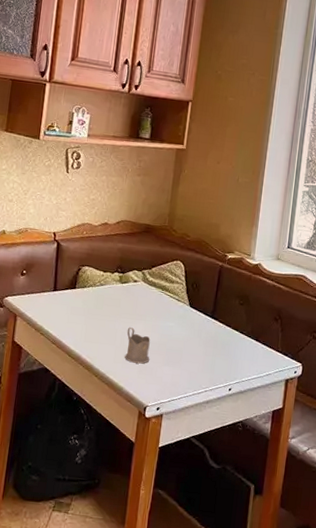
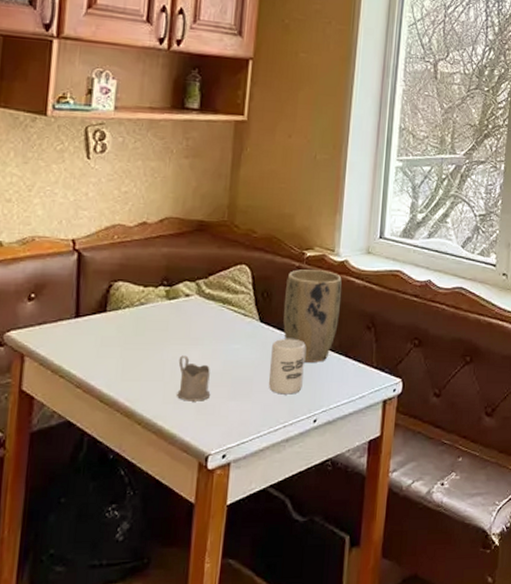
cup: none [195,321,225,366] -> present [269,339,306,395]
plant pot: none [208,268,256,343] -> present [283,269,342,362]

